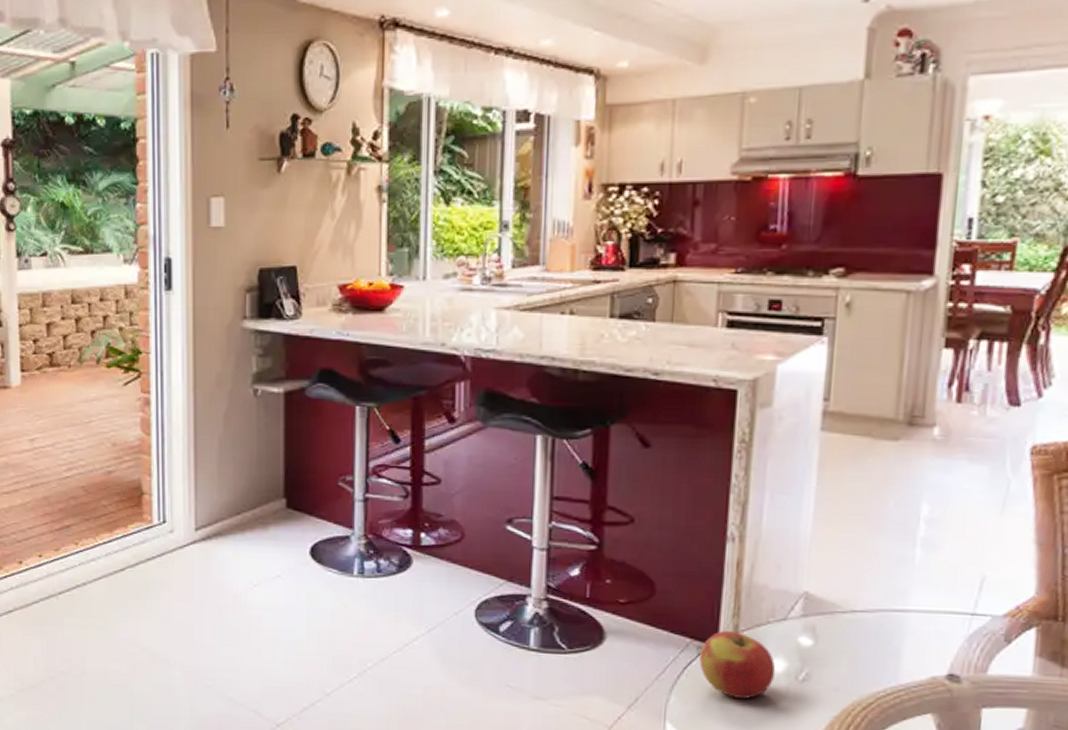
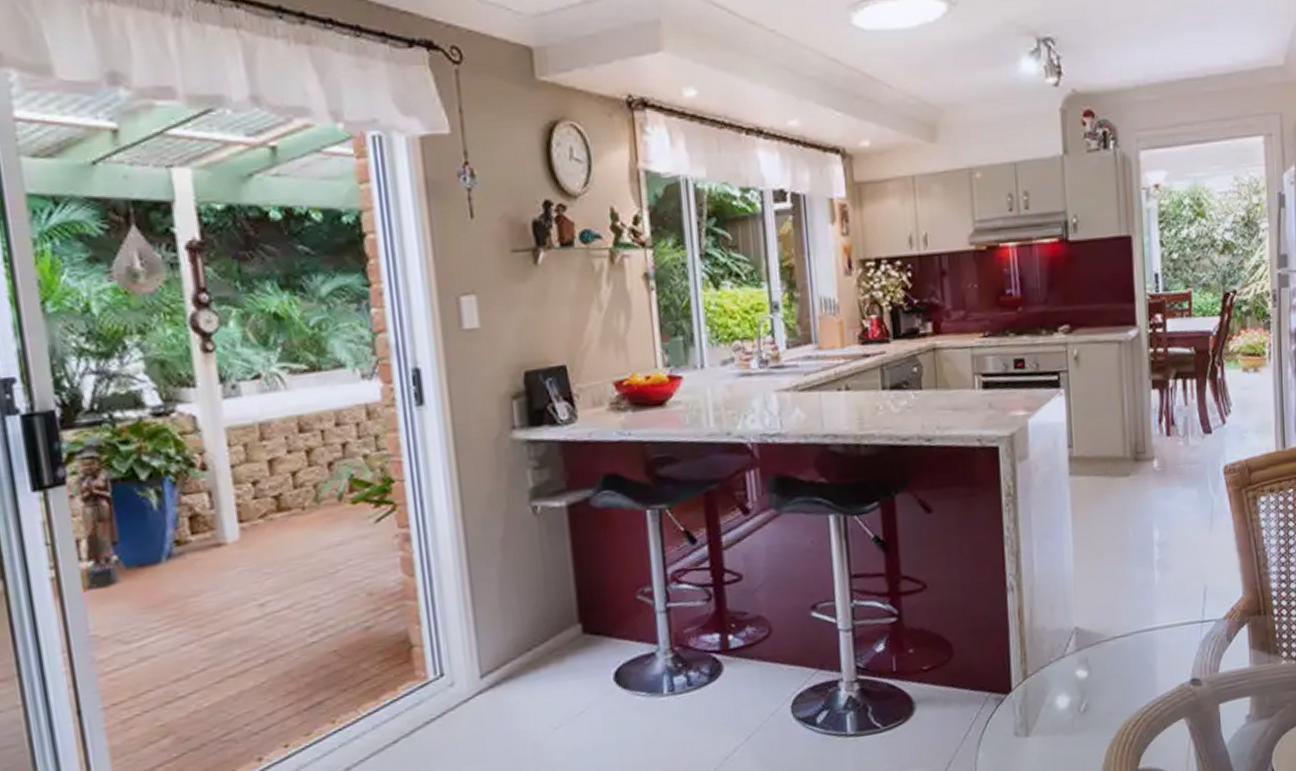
apple: present [699,630,776,700] -> none [998,676,1062,742]

